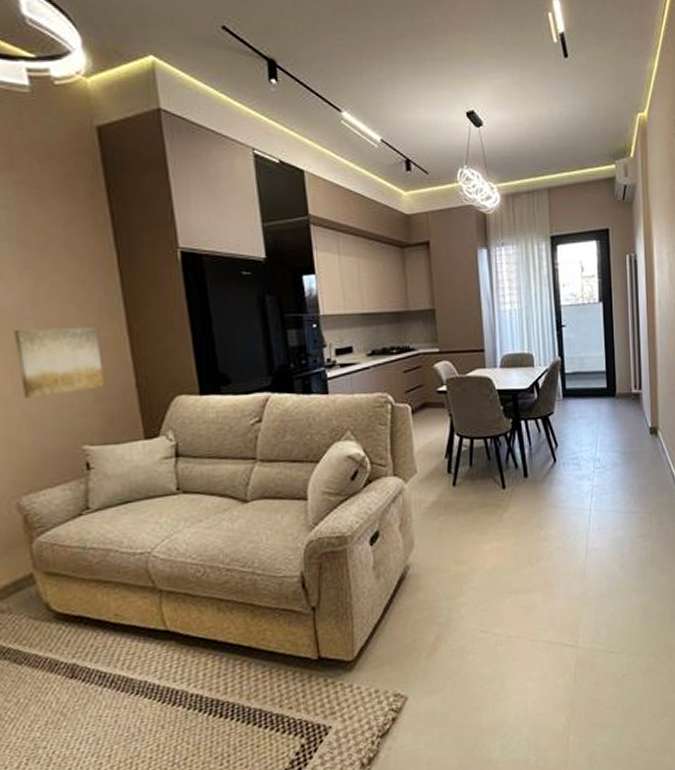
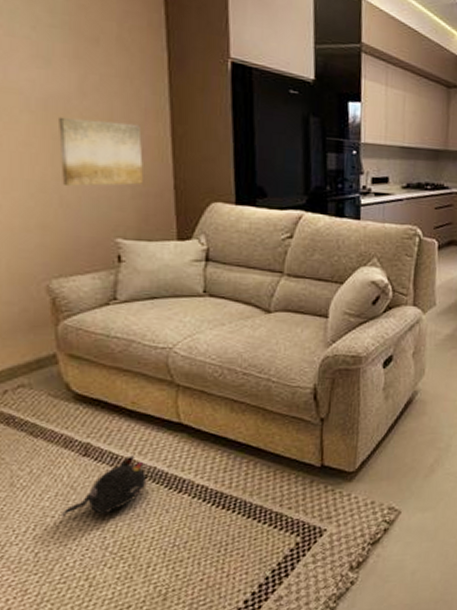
plush toy: none [53,671,139,747] -> present [62,455,147,518]

